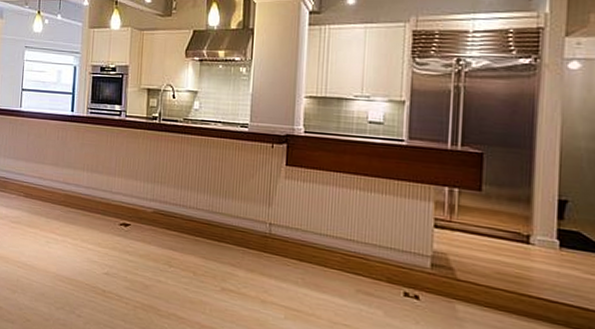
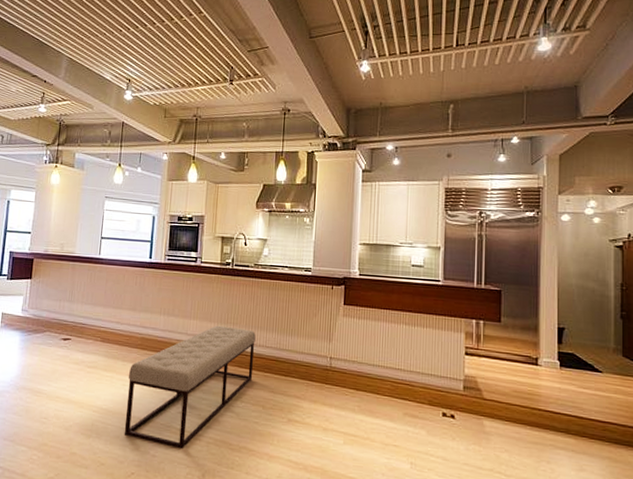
bench: none [49,184,186,312] -> present [124,325,256,450]

